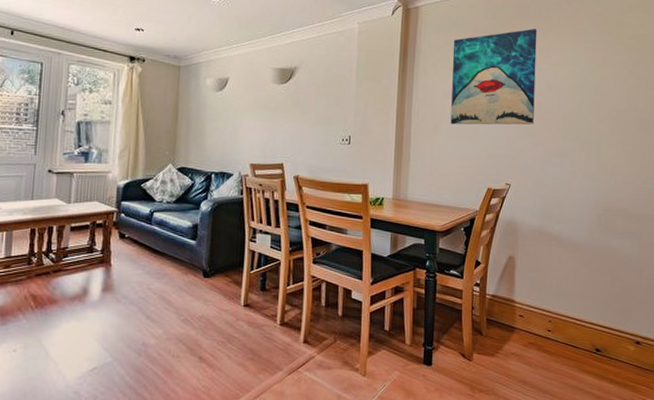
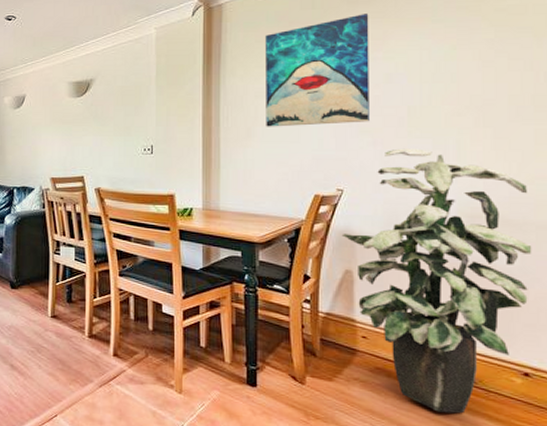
indoor plant: none [507,149,646,379] -> present [341,148,532,414]

